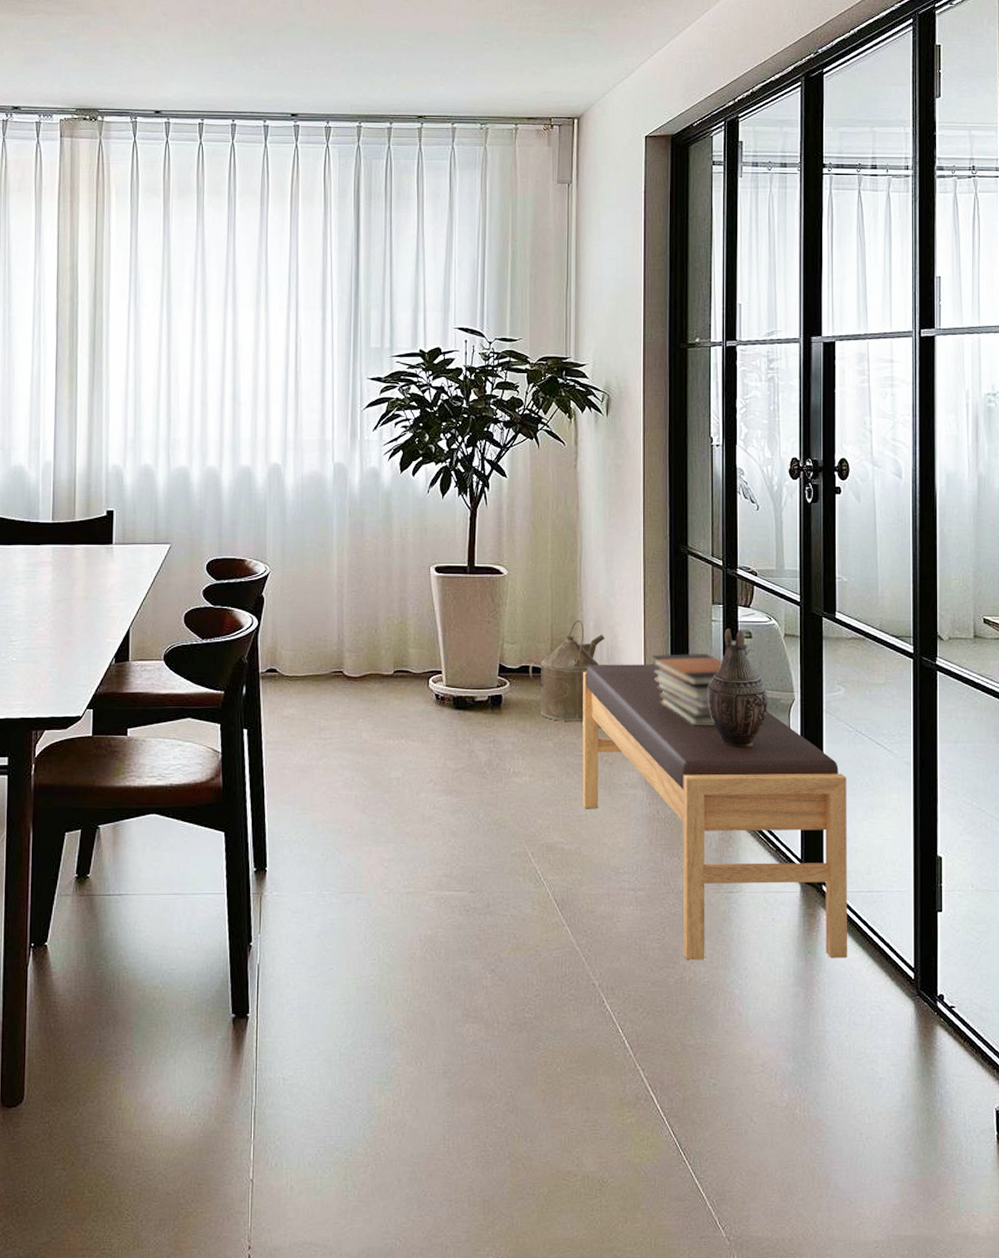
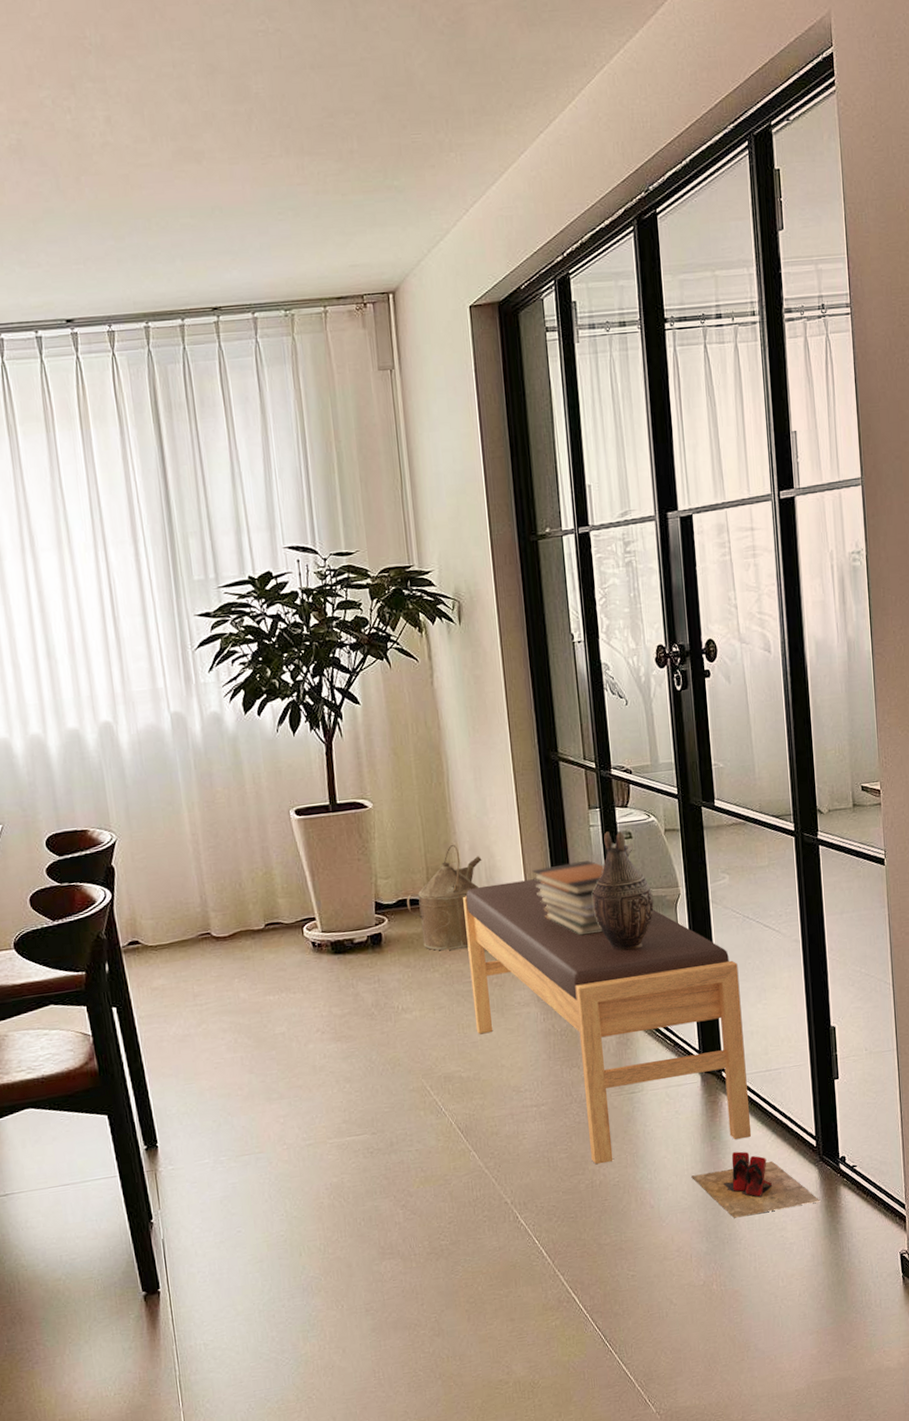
slippers: none [783,971,915,1041] -> present [691,1151,821,1218]

